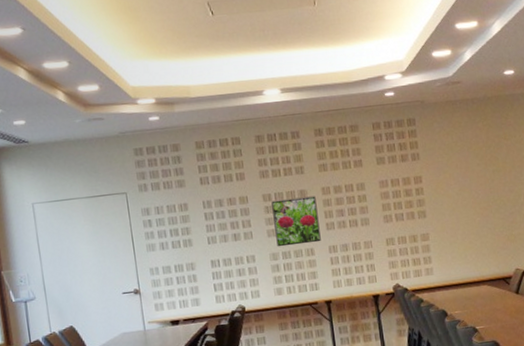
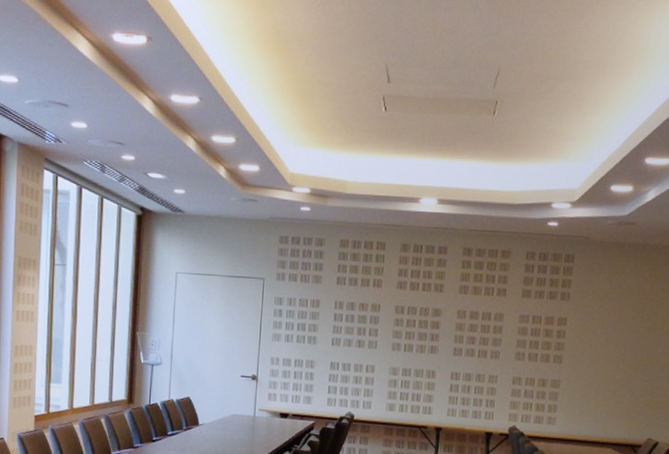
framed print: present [271,196,321,247] -> none [399,314,450,366]

